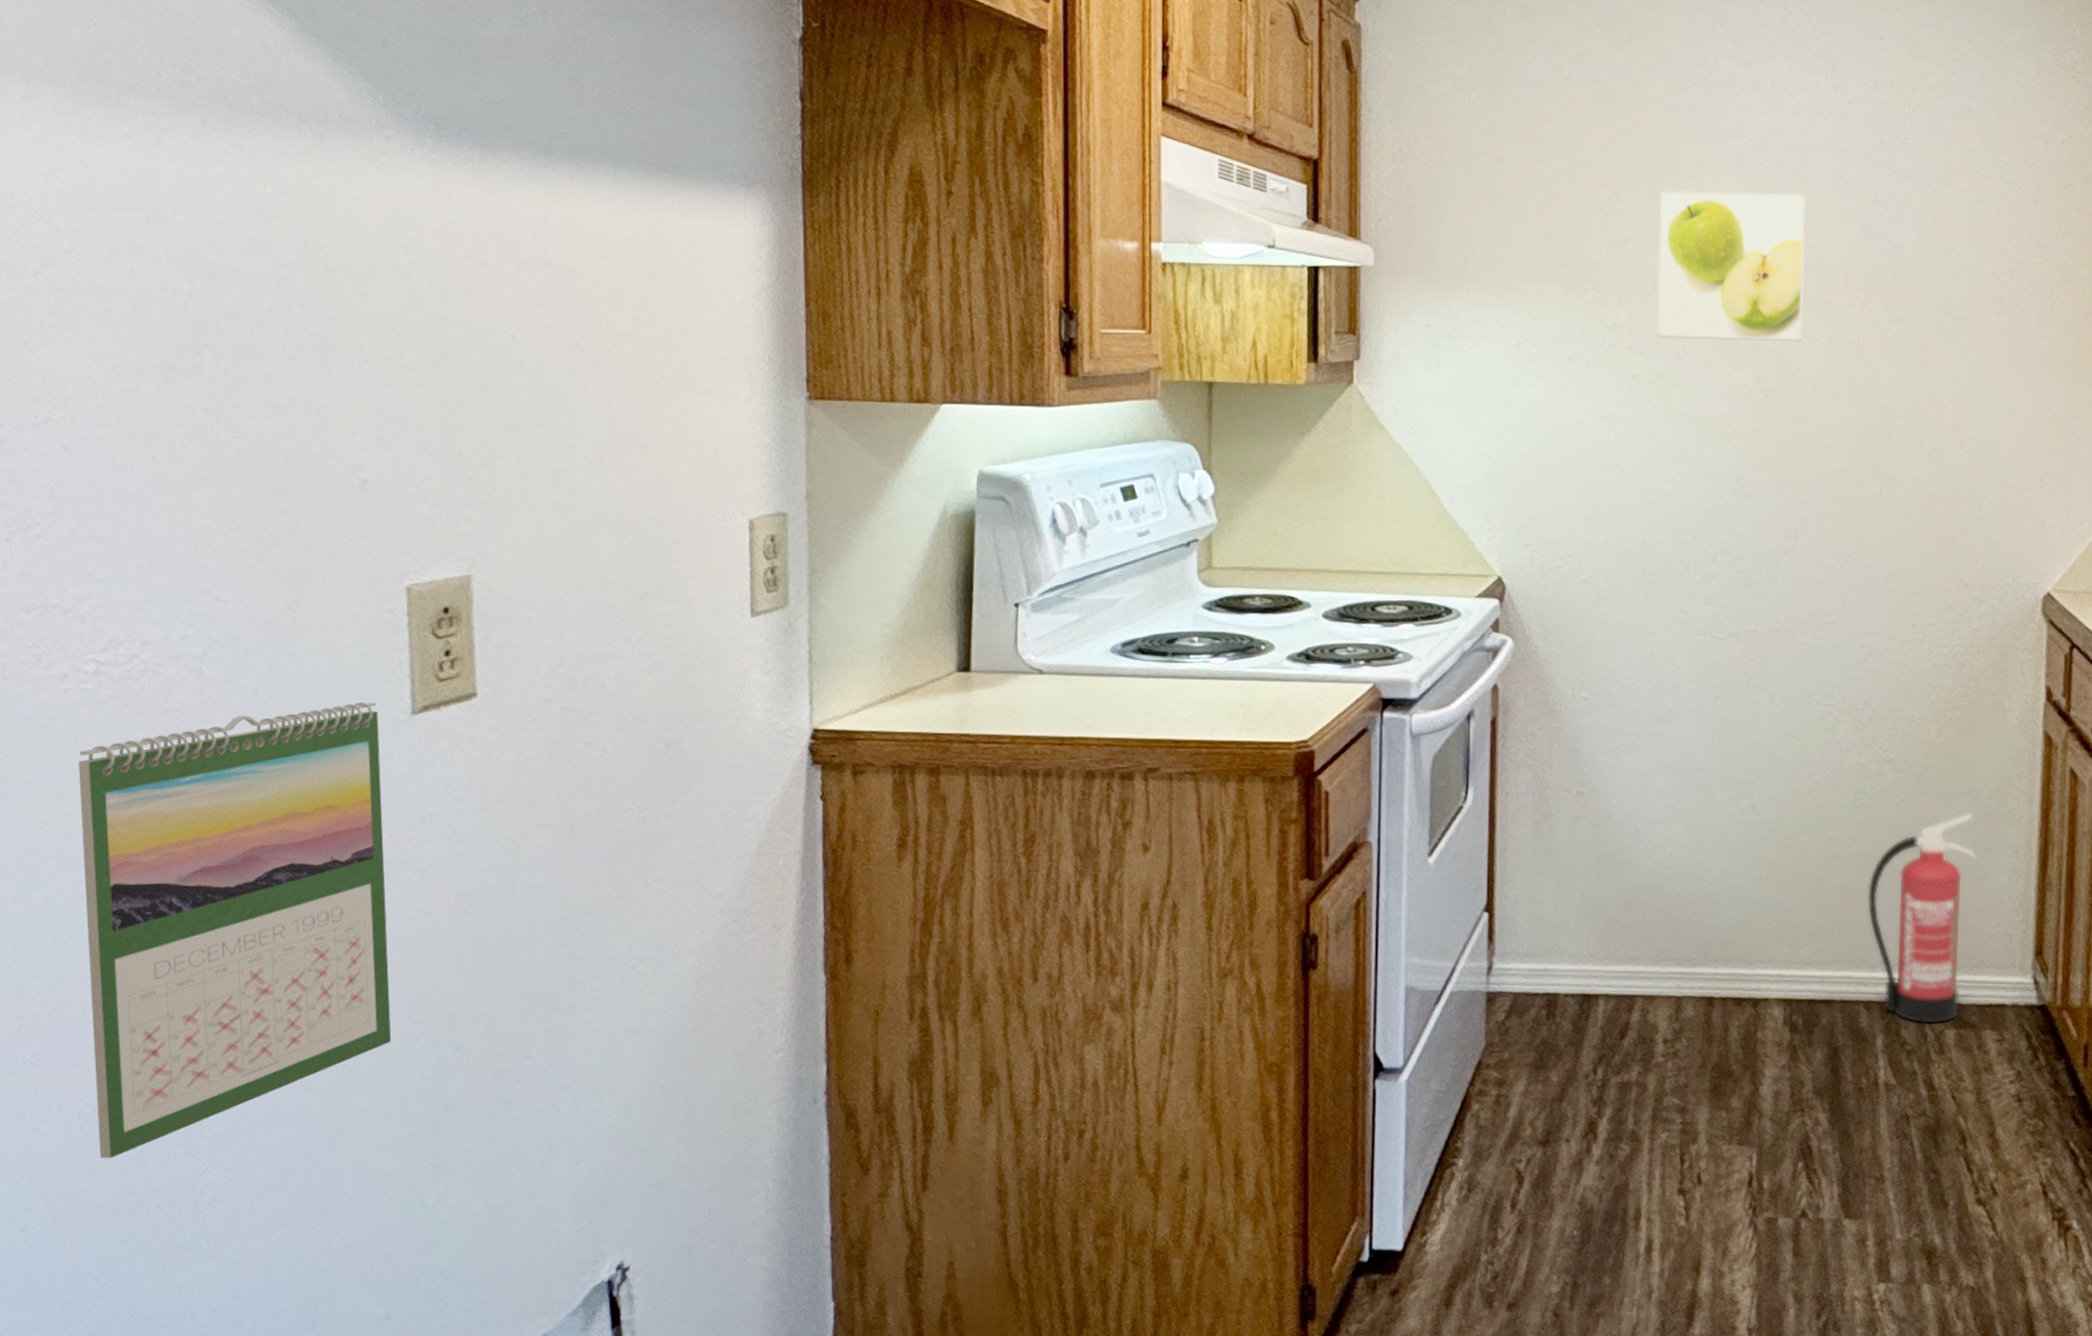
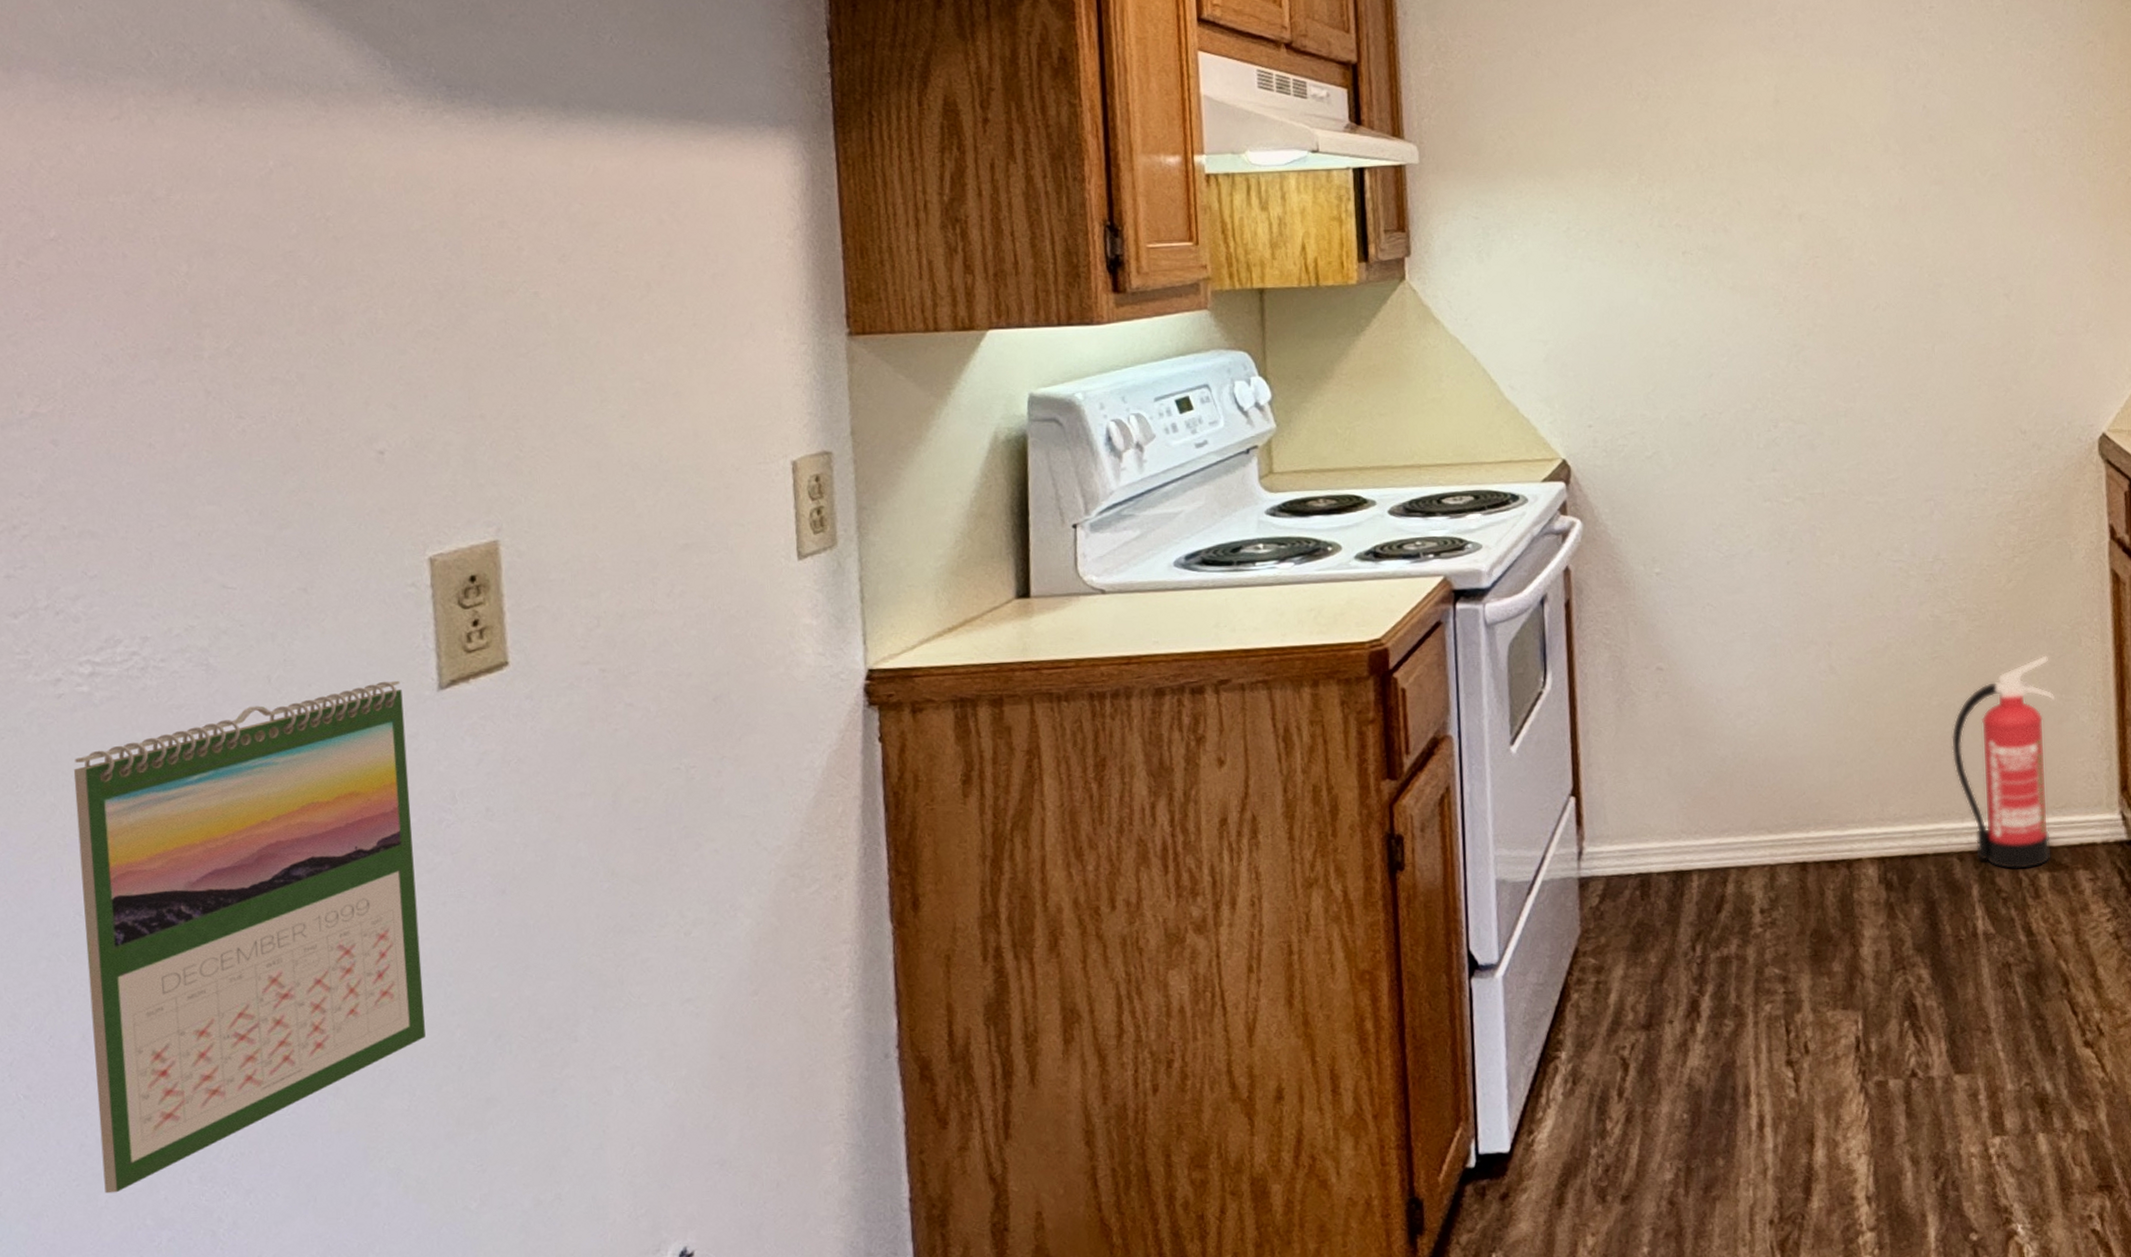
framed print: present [1657,190,1806,342] -> none [1696,65,1845,214]

